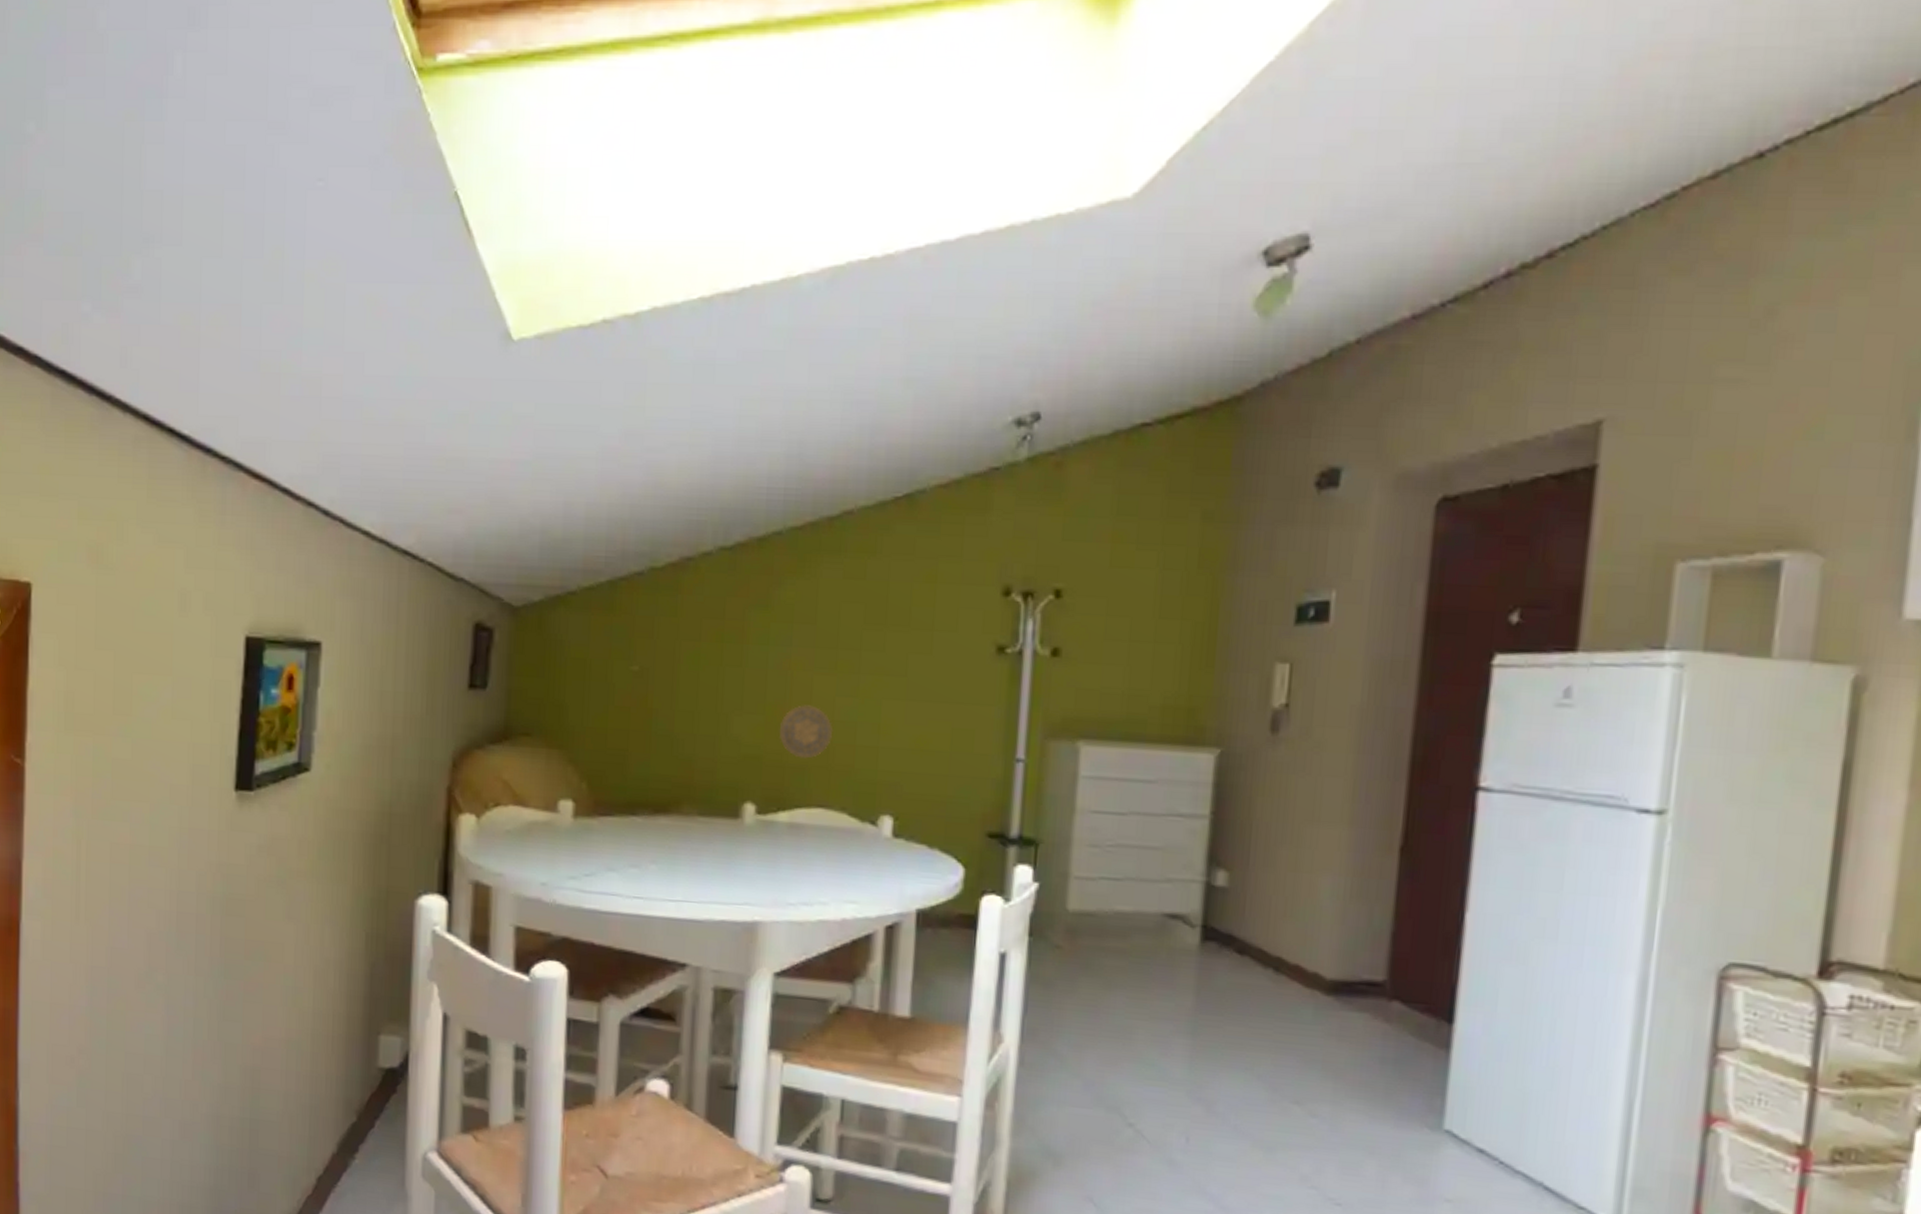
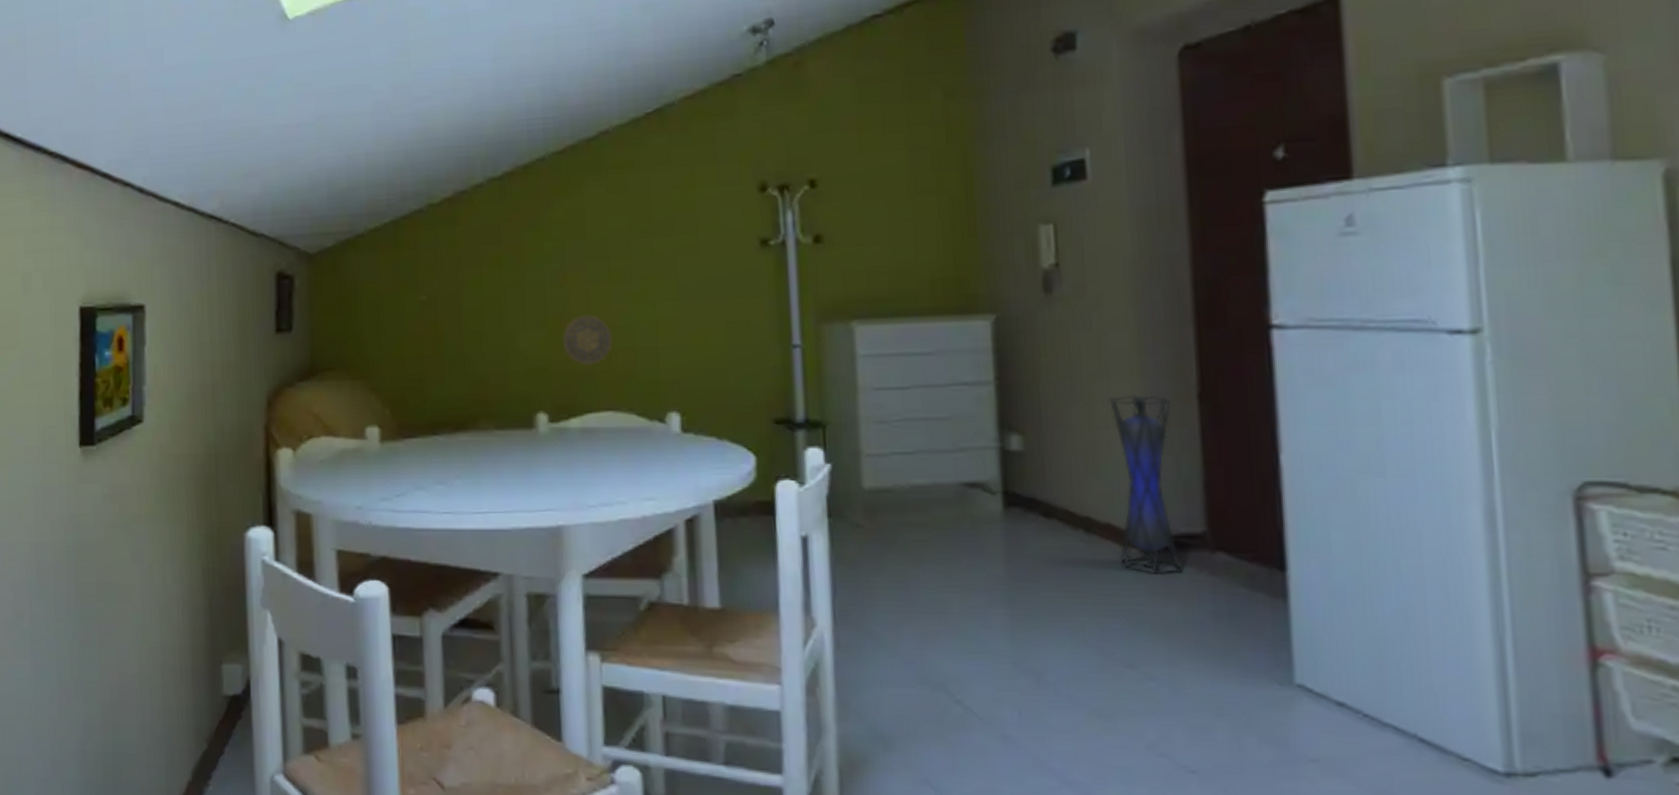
lantern: none [1303,842,1375,1019] -> present [1109,395,1183,574]

